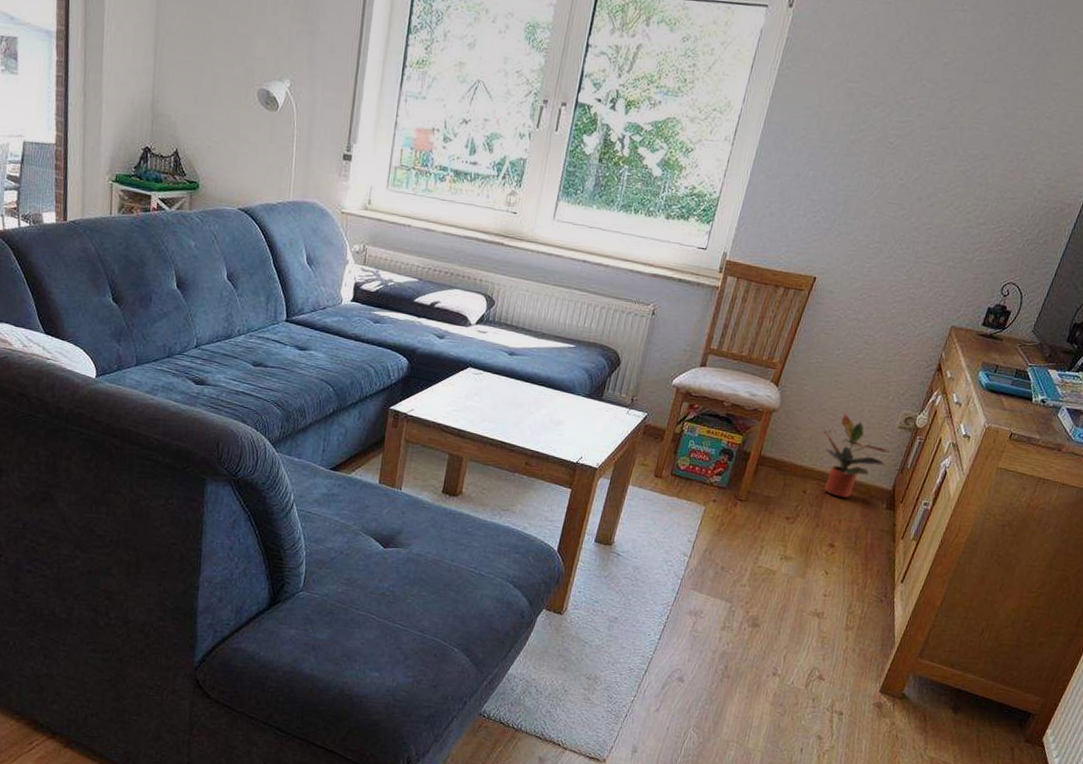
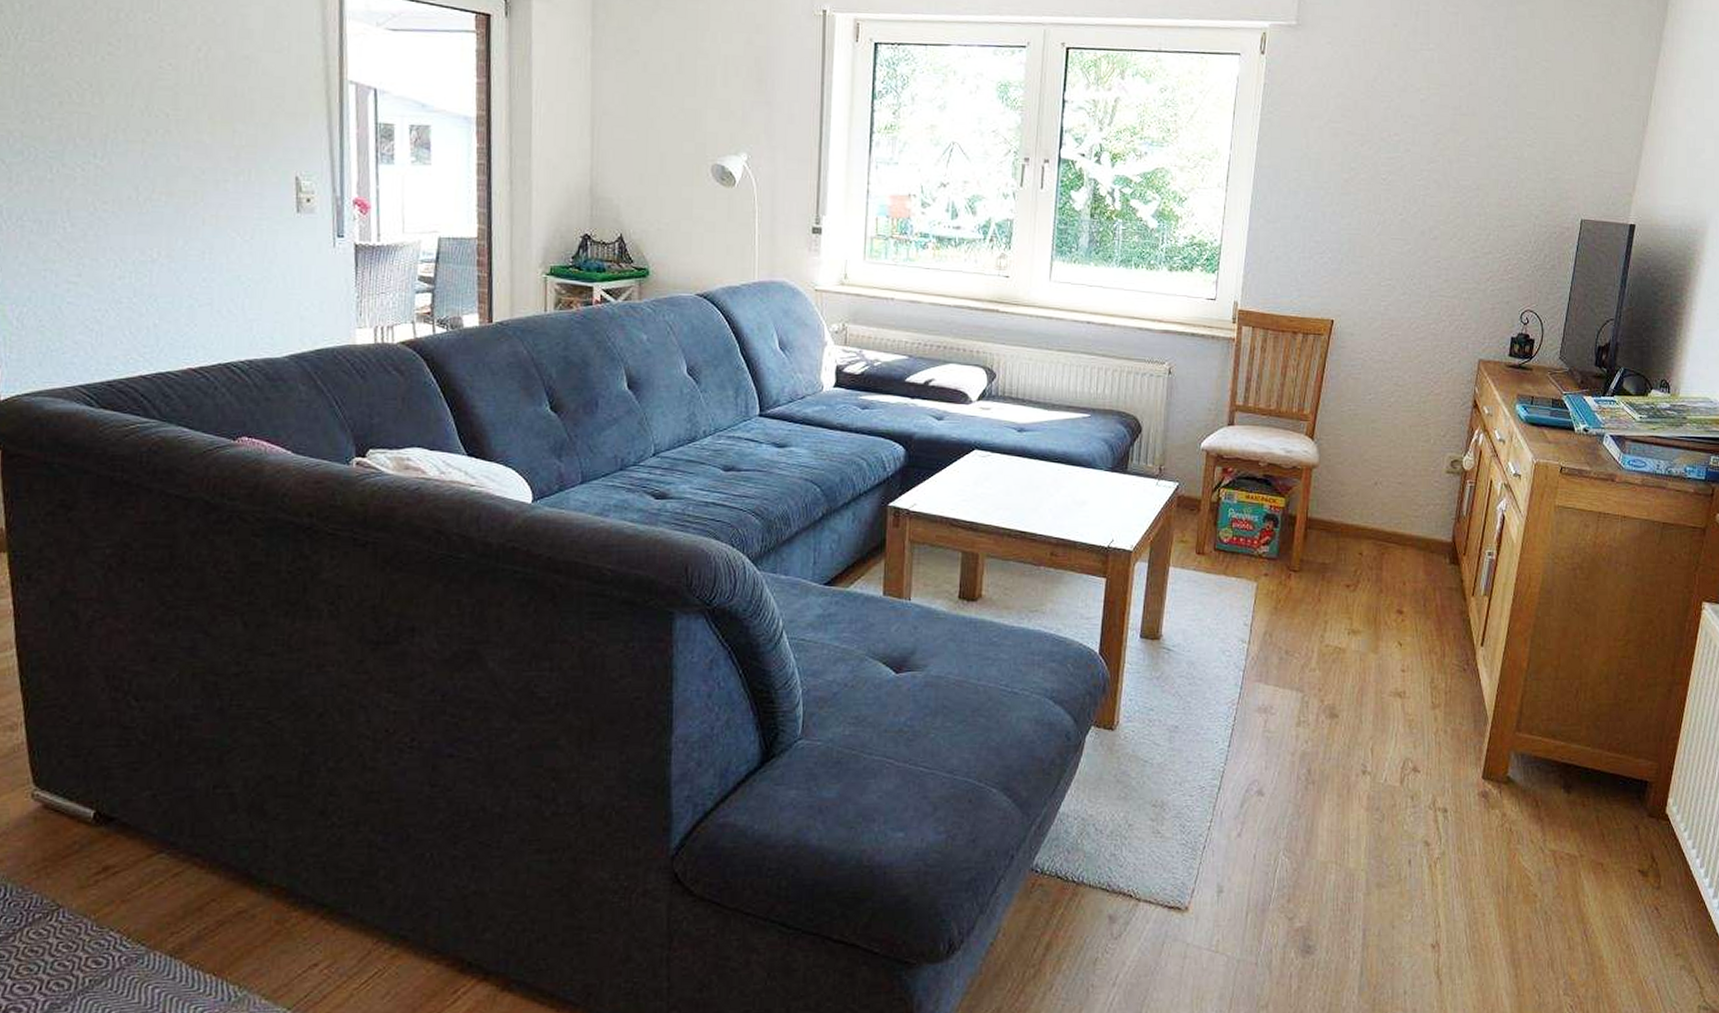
potted plant: present [822,413,889,498] -> none [1367,462,1441,556]

